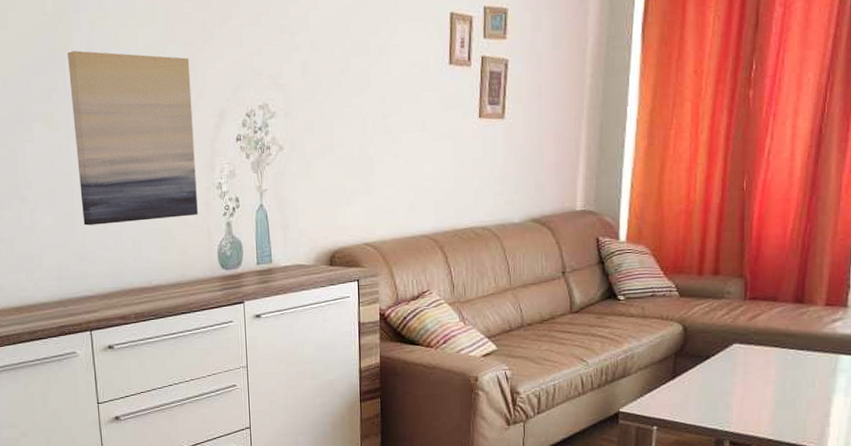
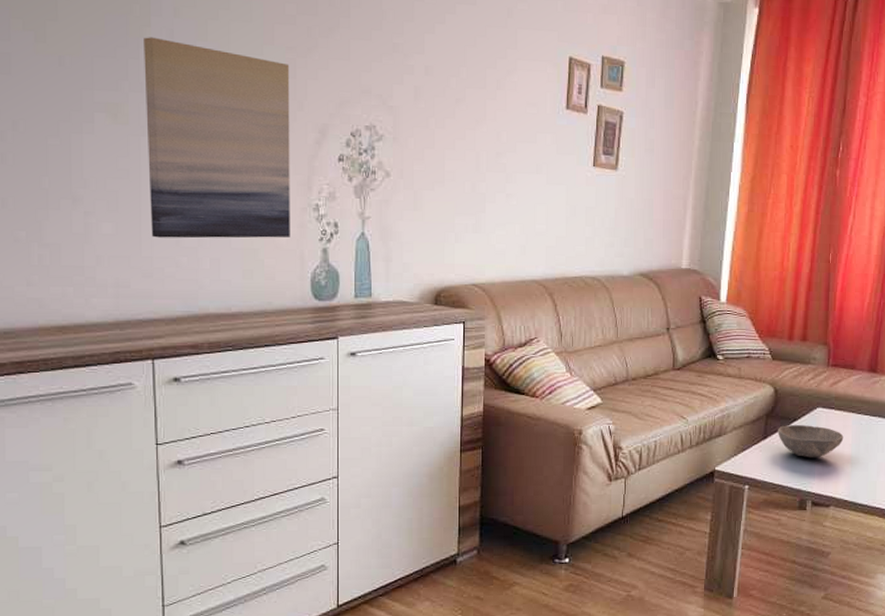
bowl: none [688,362,766,397] -> present [778,425,844,458]

